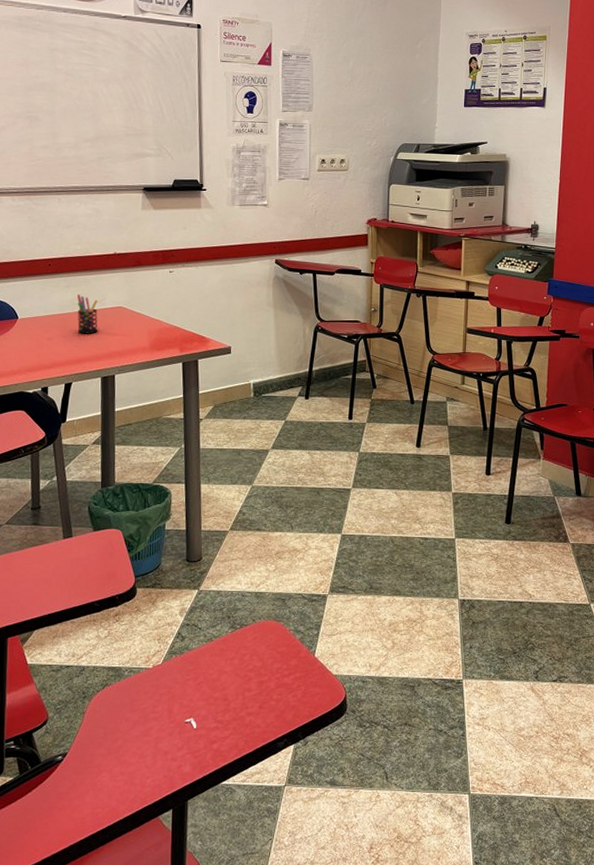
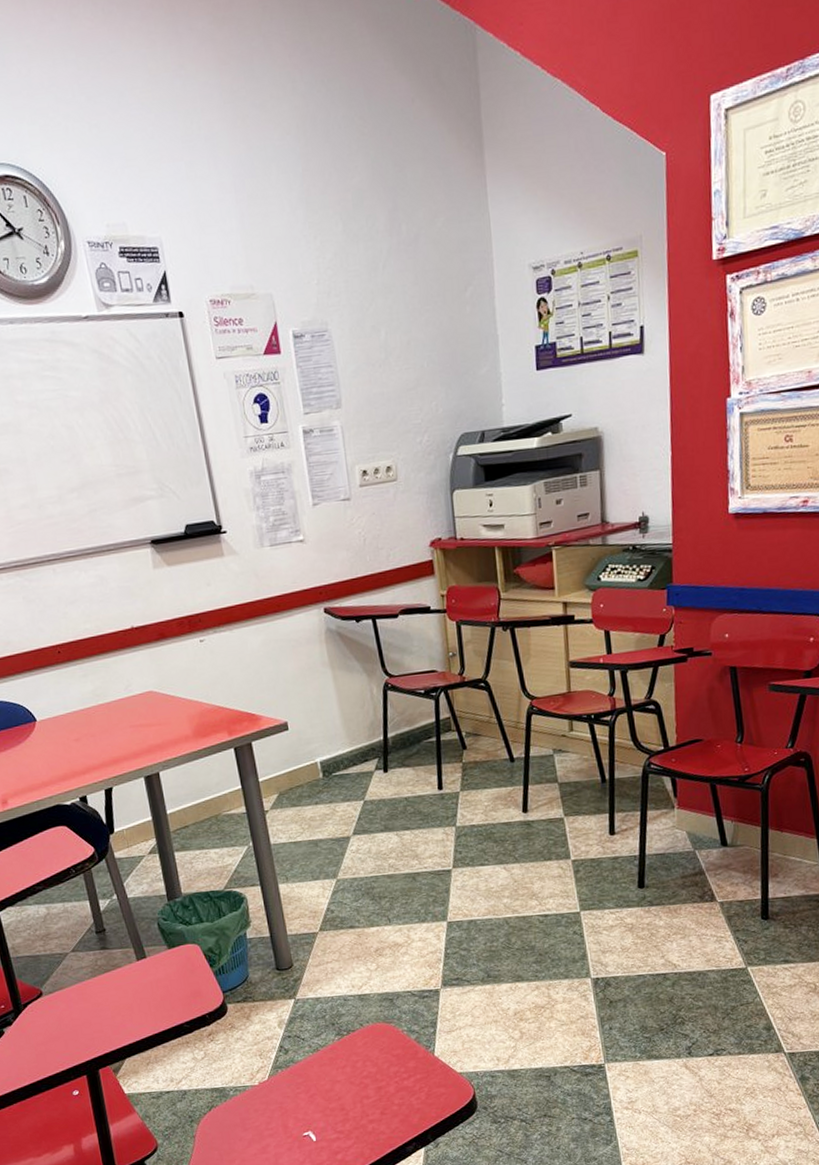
pen holder: present [77,294,98,334] -> none [98,683,130,730]

